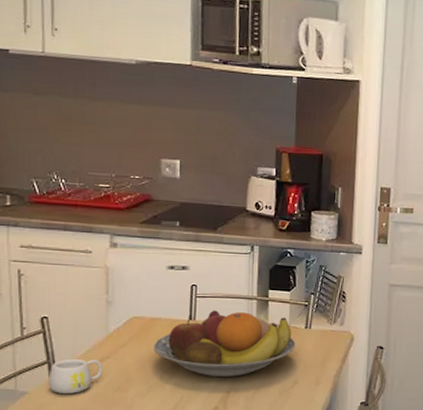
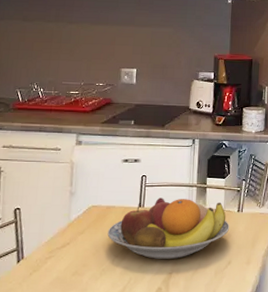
mug: present [48,358,103,393] -> none [16,245,64,279]

